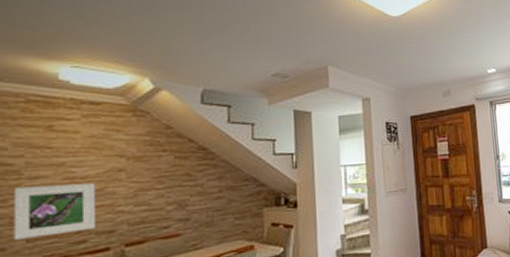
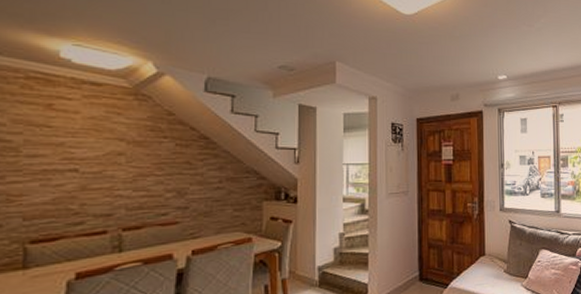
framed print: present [13,183,97,240] -> none [10,164,95,217]

